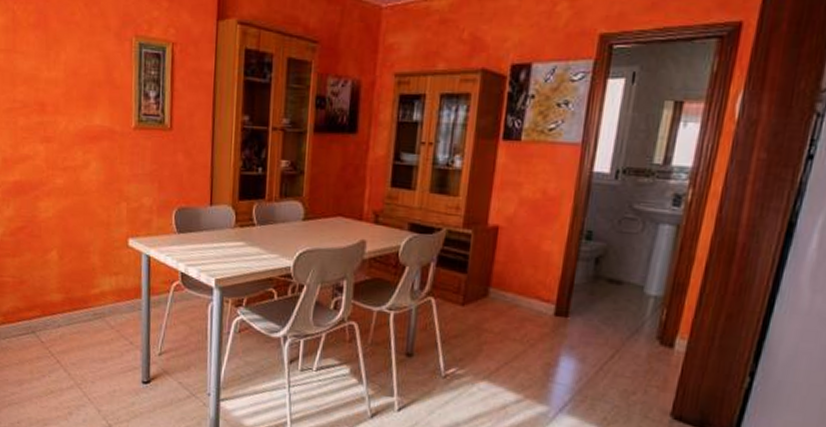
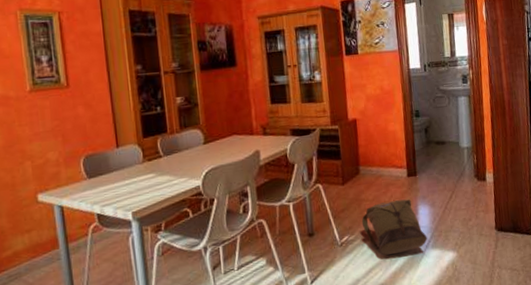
backpack: none [477,339,564,409] -> present [361,199,427,255]

